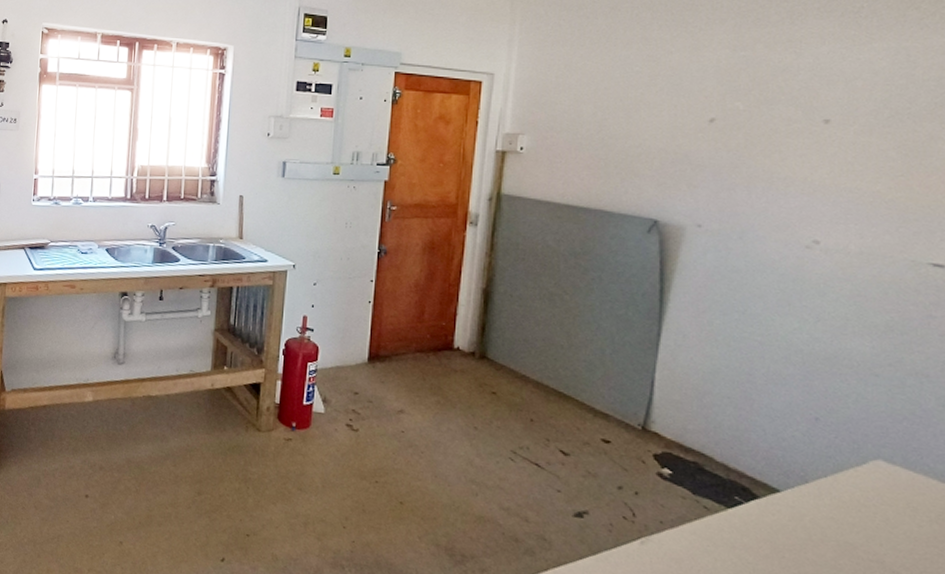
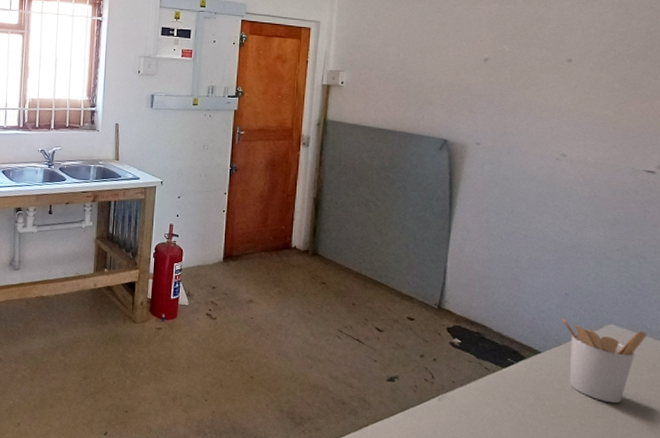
utensil holder: none [811,448,929,561] -> present [562,318,647,403]

